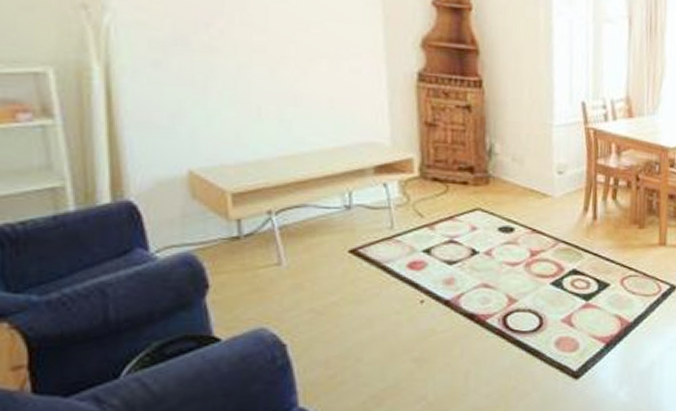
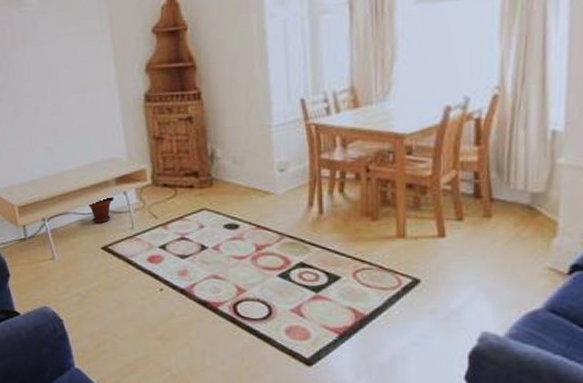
potted plant: none [334,187,371,220] -> present [87,195,114,223]

